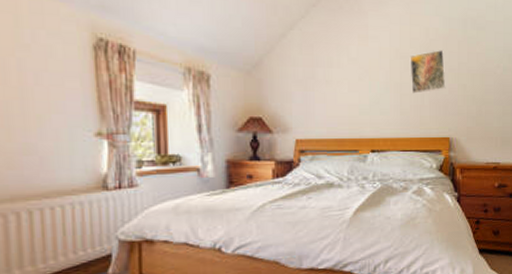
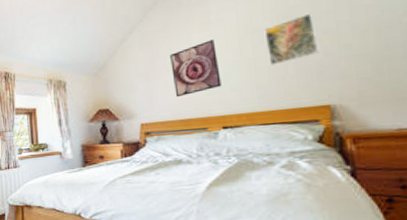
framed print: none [329,56,373,114] -> present [170,40,222,98]

